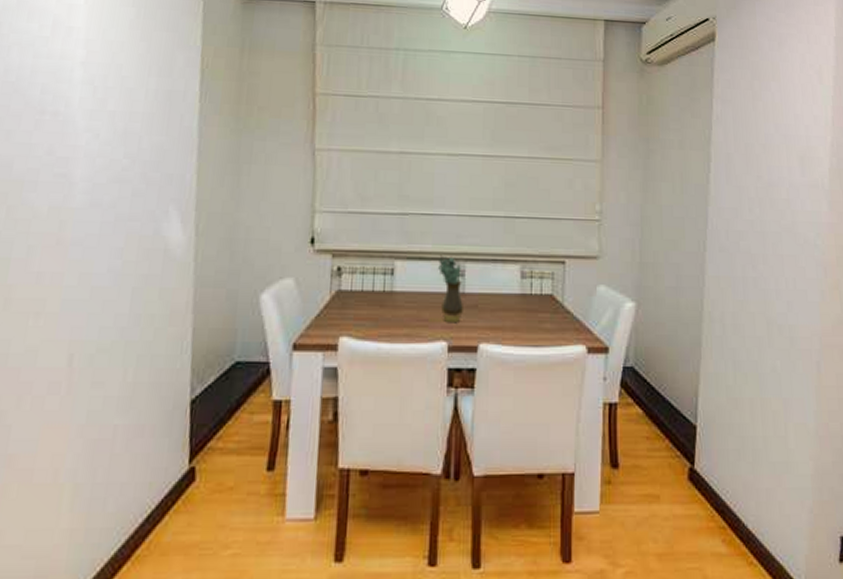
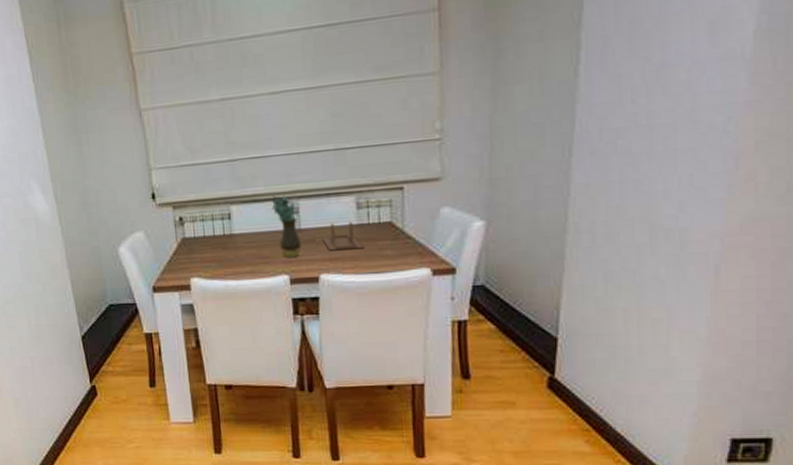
napkin holder: none [486,290,525,320] -> present [323,221,364,251]

